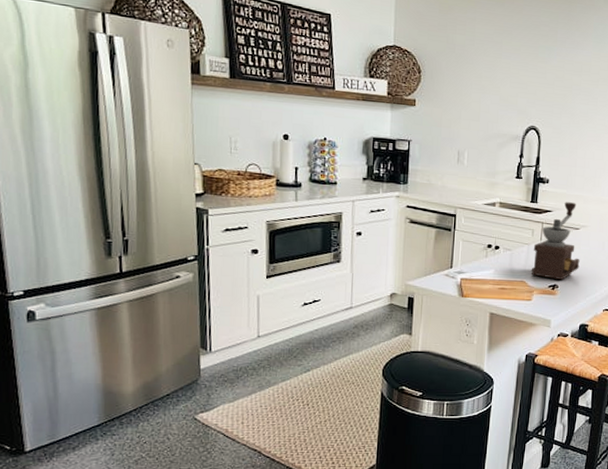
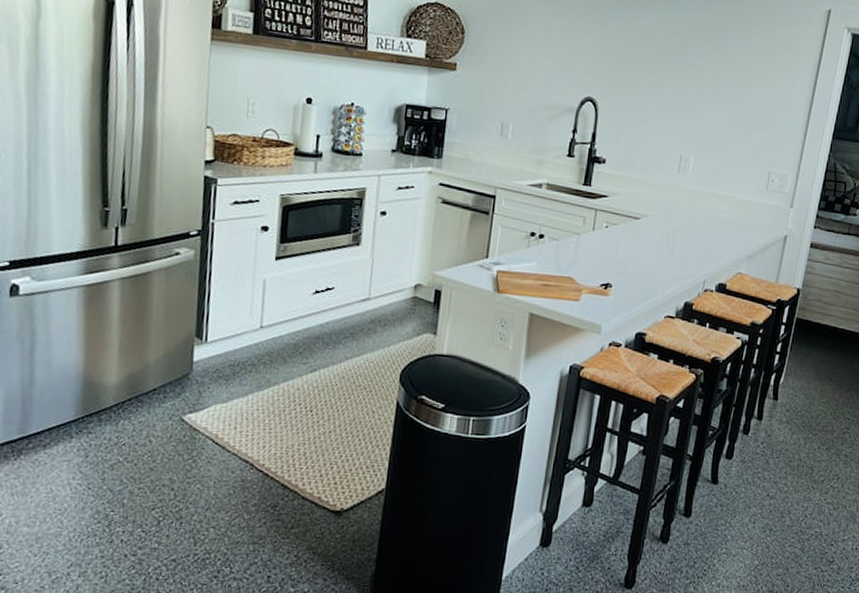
coffee grinder: present [532,202,580,280] -> none [581,186,639,278]

